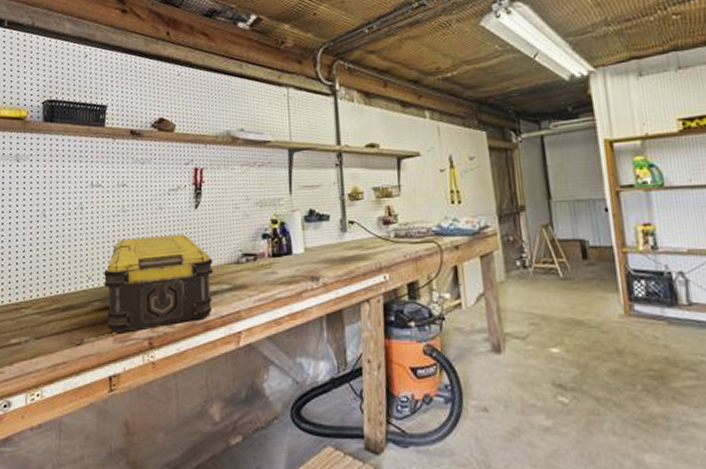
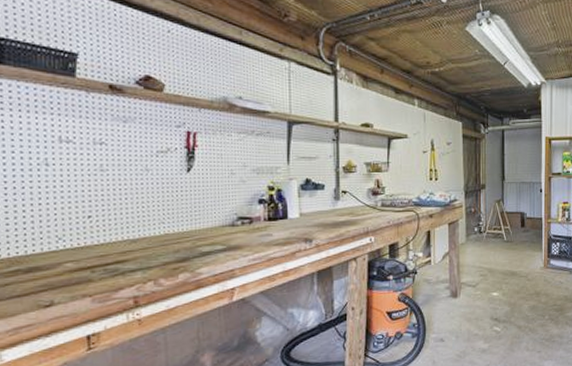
toolbox: present [104,234,213,335] -> none [78,196,206,295]

